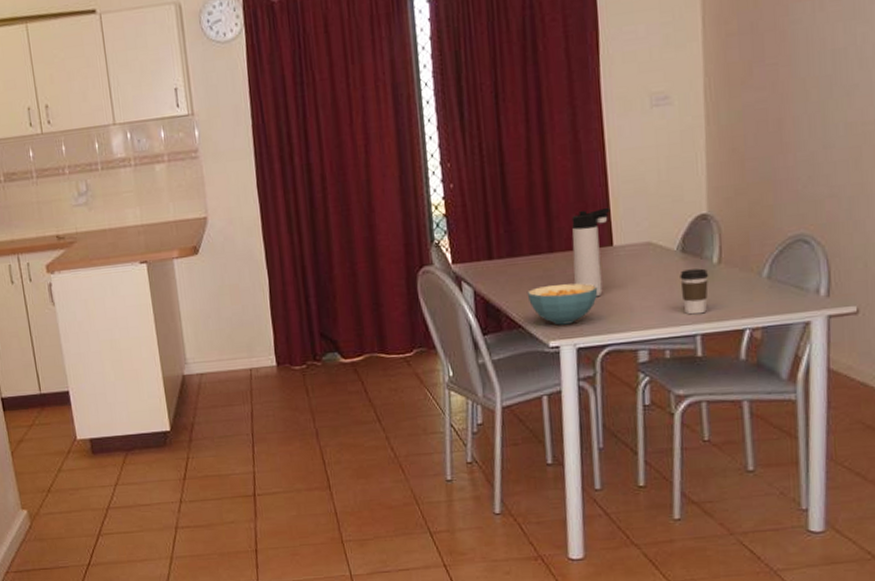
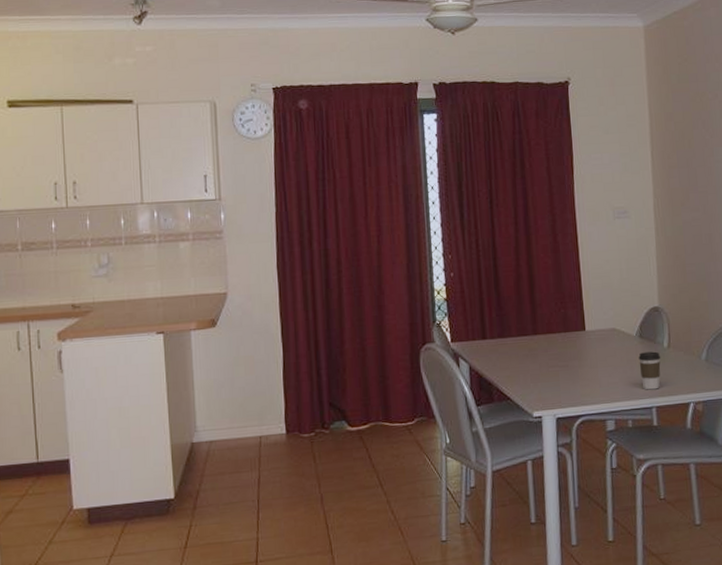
cereal bowl: present [527,283,598,325] -> none [514,361,574,398]
thermos bottle: present [571,207,611,297] -> none [552,298,583,374]

